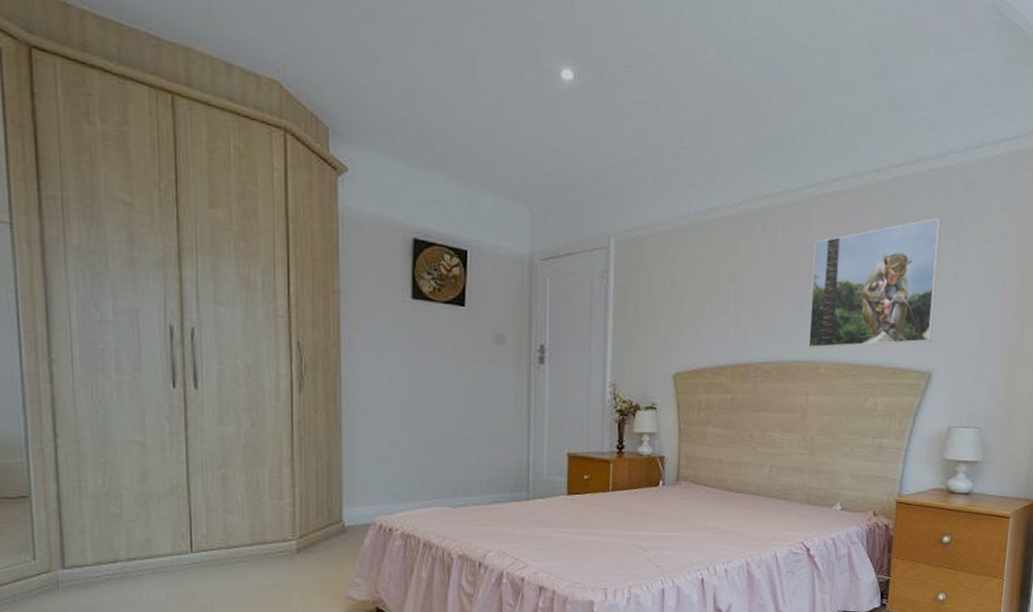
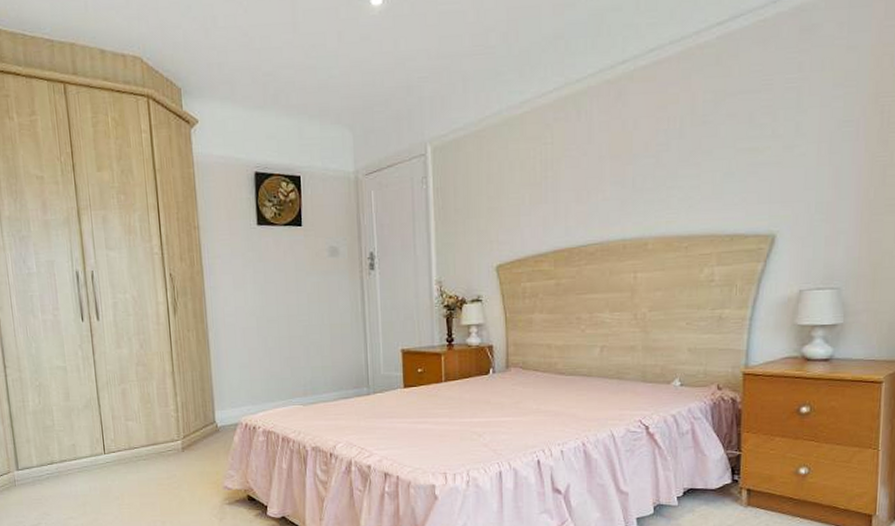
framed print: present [808,218,942,349] -> none [632,70,777,225]

